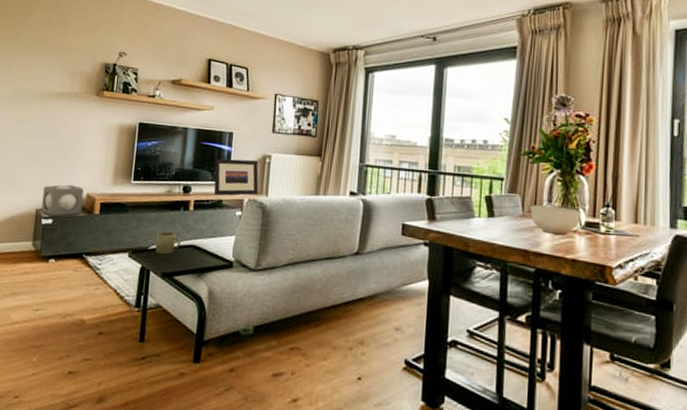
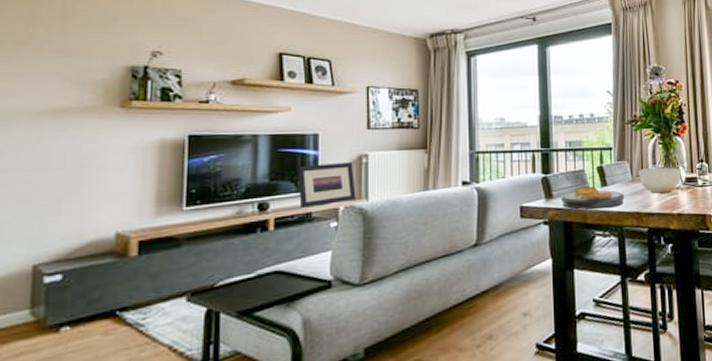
speaker: present [41,184,84,217] -> none [41,224,111,271]
mug: present [155,231,181,255] -> none [225,260,259,290]
plate: none [443,214,513,240] -> present [560,186,625,210]

